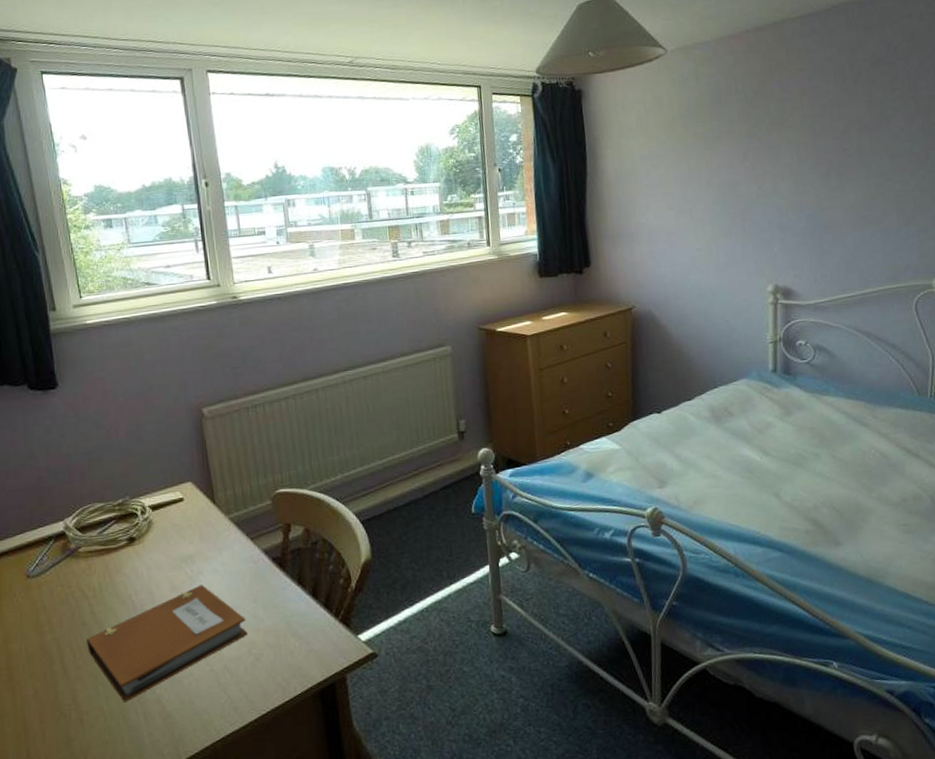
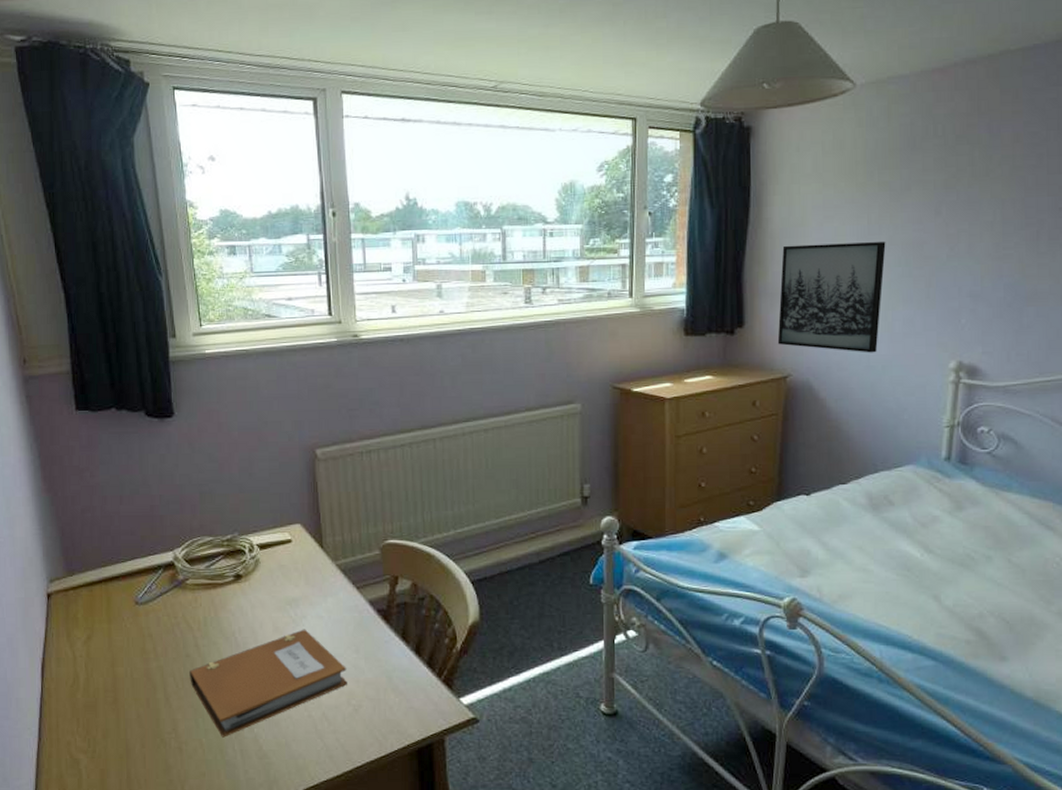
wall art: none [617,184,707,283] -> present [777,241,886,353]

